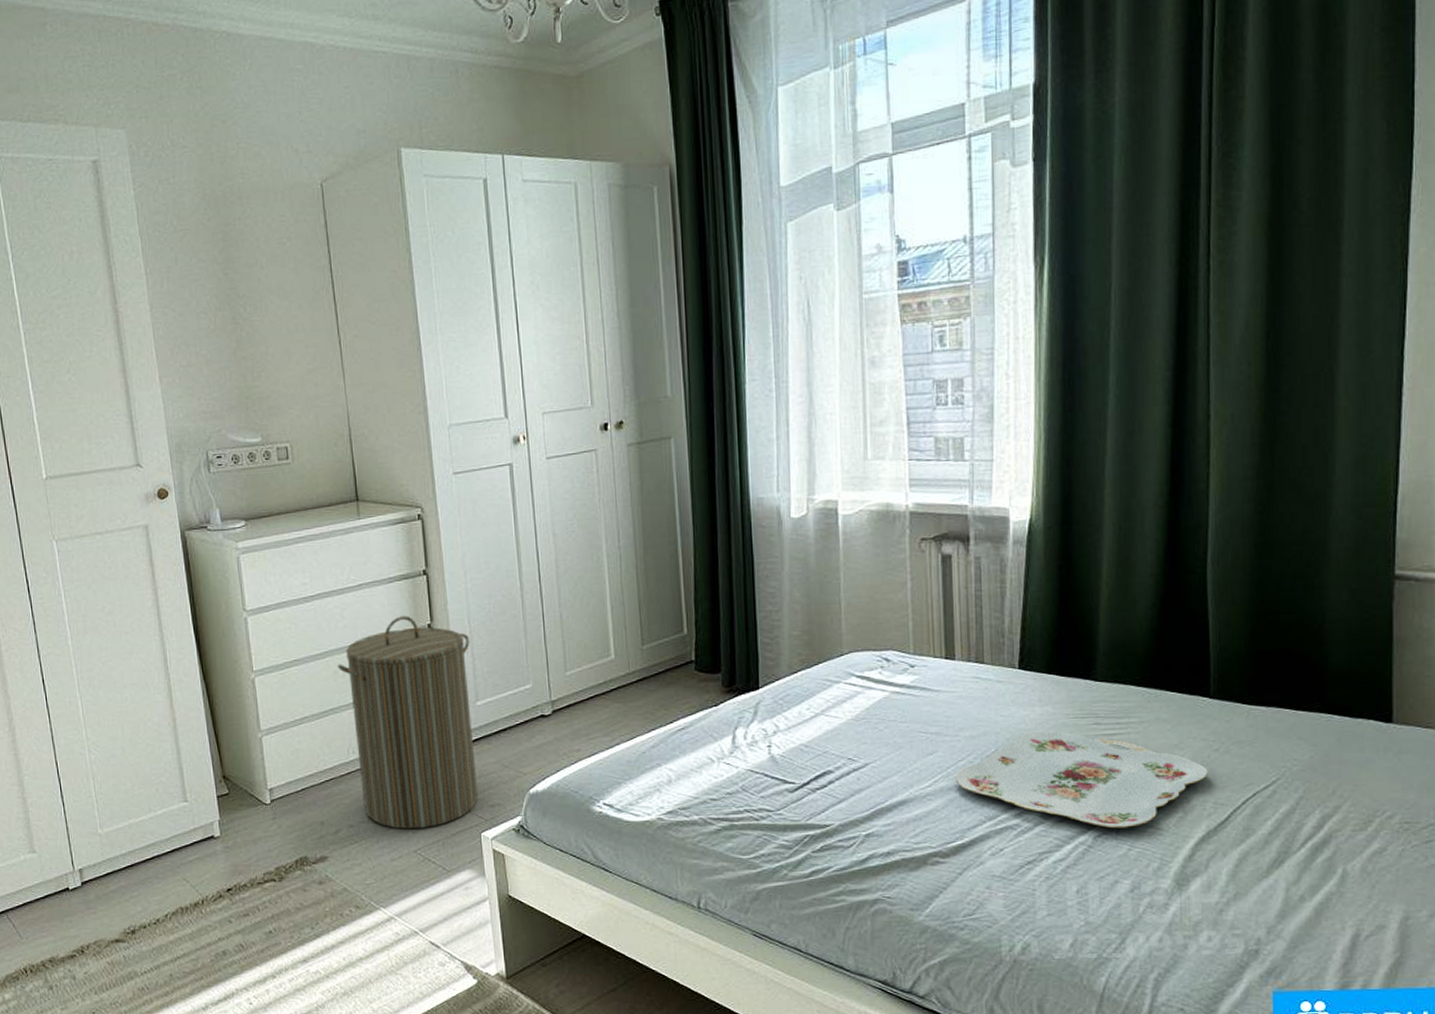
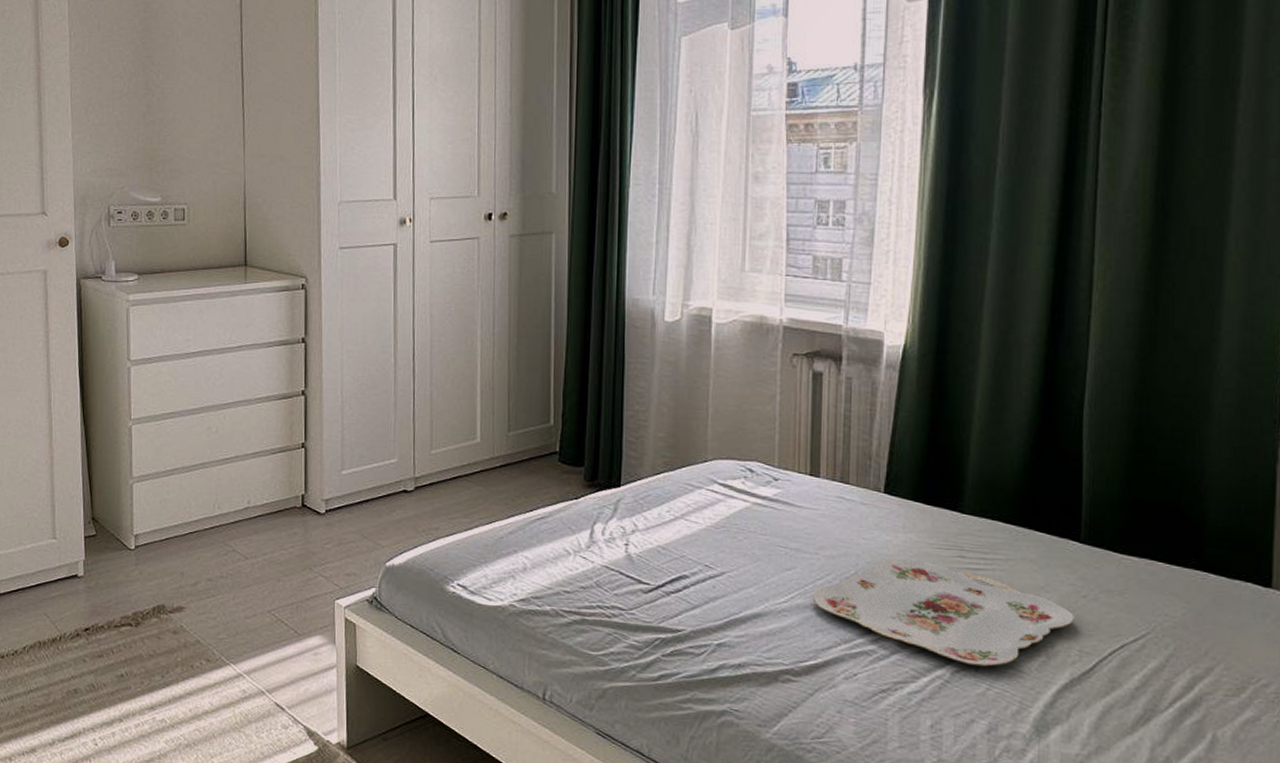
laundry hamper: present [337,615,479,830] -> none [211,380,341,590]

